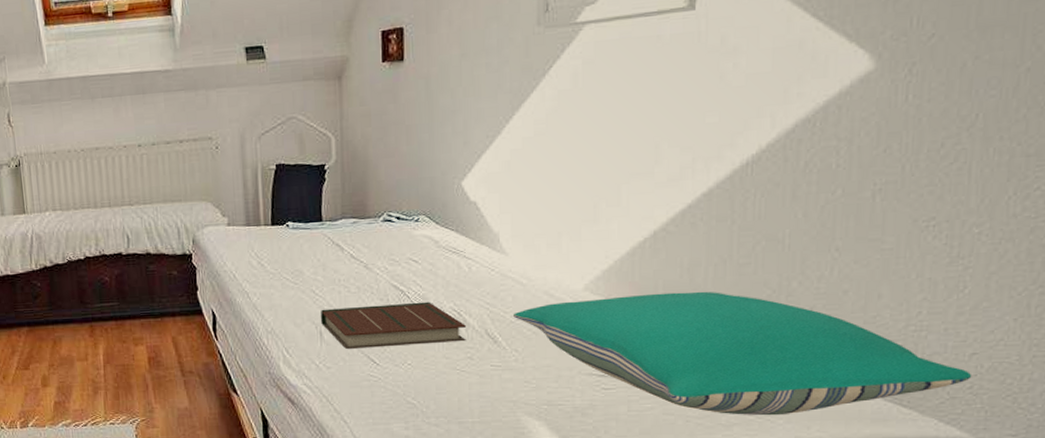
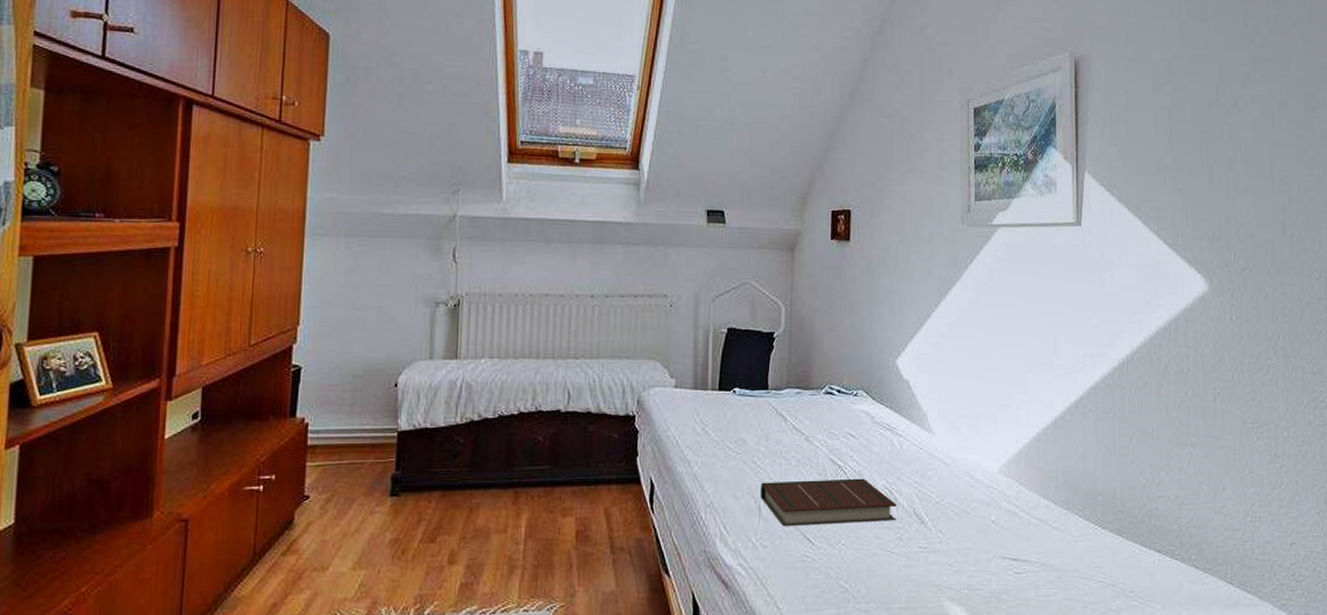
pillow: present [512,291,972,416] -> none [938,478,1294,601]

